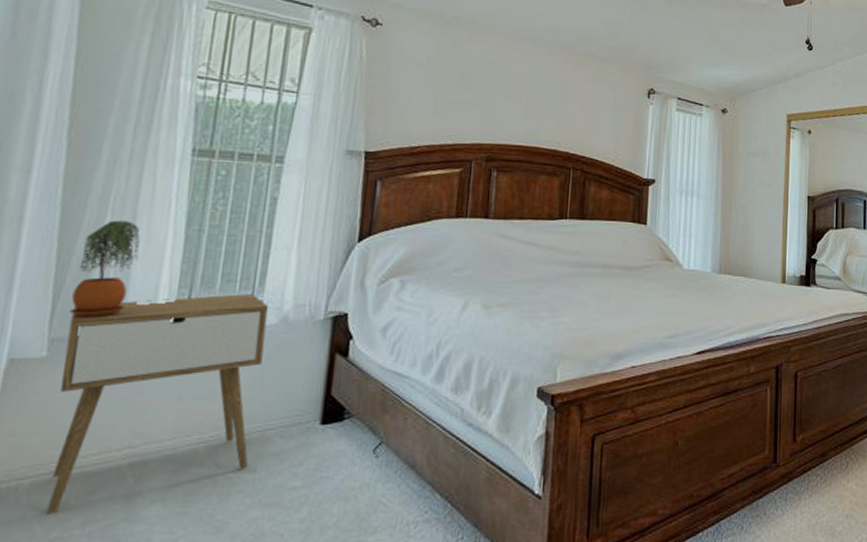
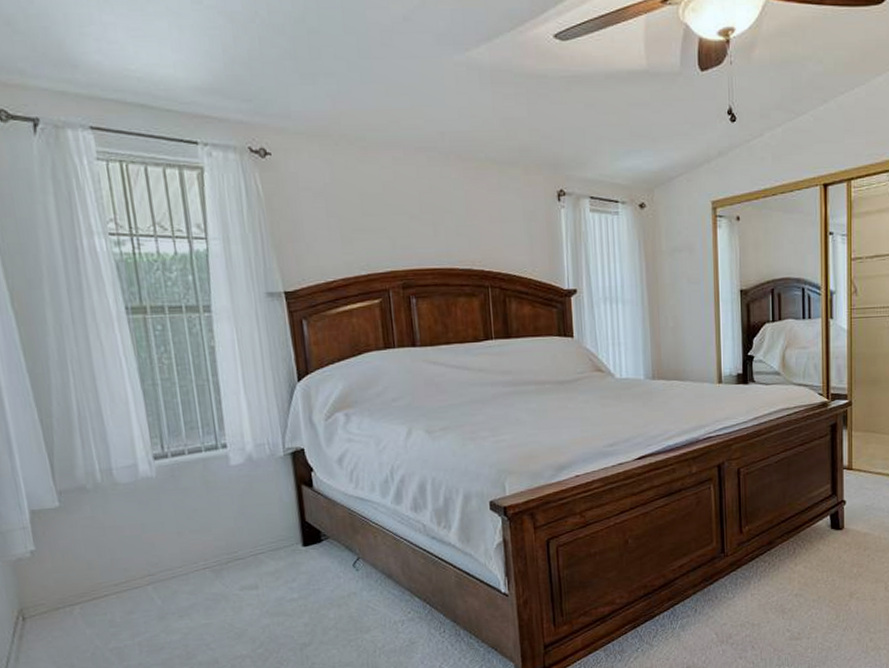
nightstand: present [46,294,269,515] -> none [67,438,251,631]
potted plant: present [68,220,140,318] -> none [58,381,111,472]

